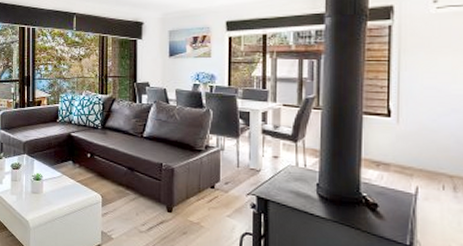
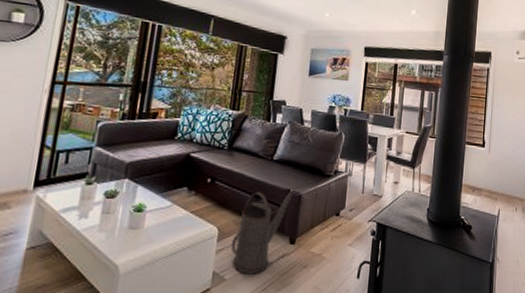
watering can: none [114,165,165,236] -> present [231,191,293,275]

